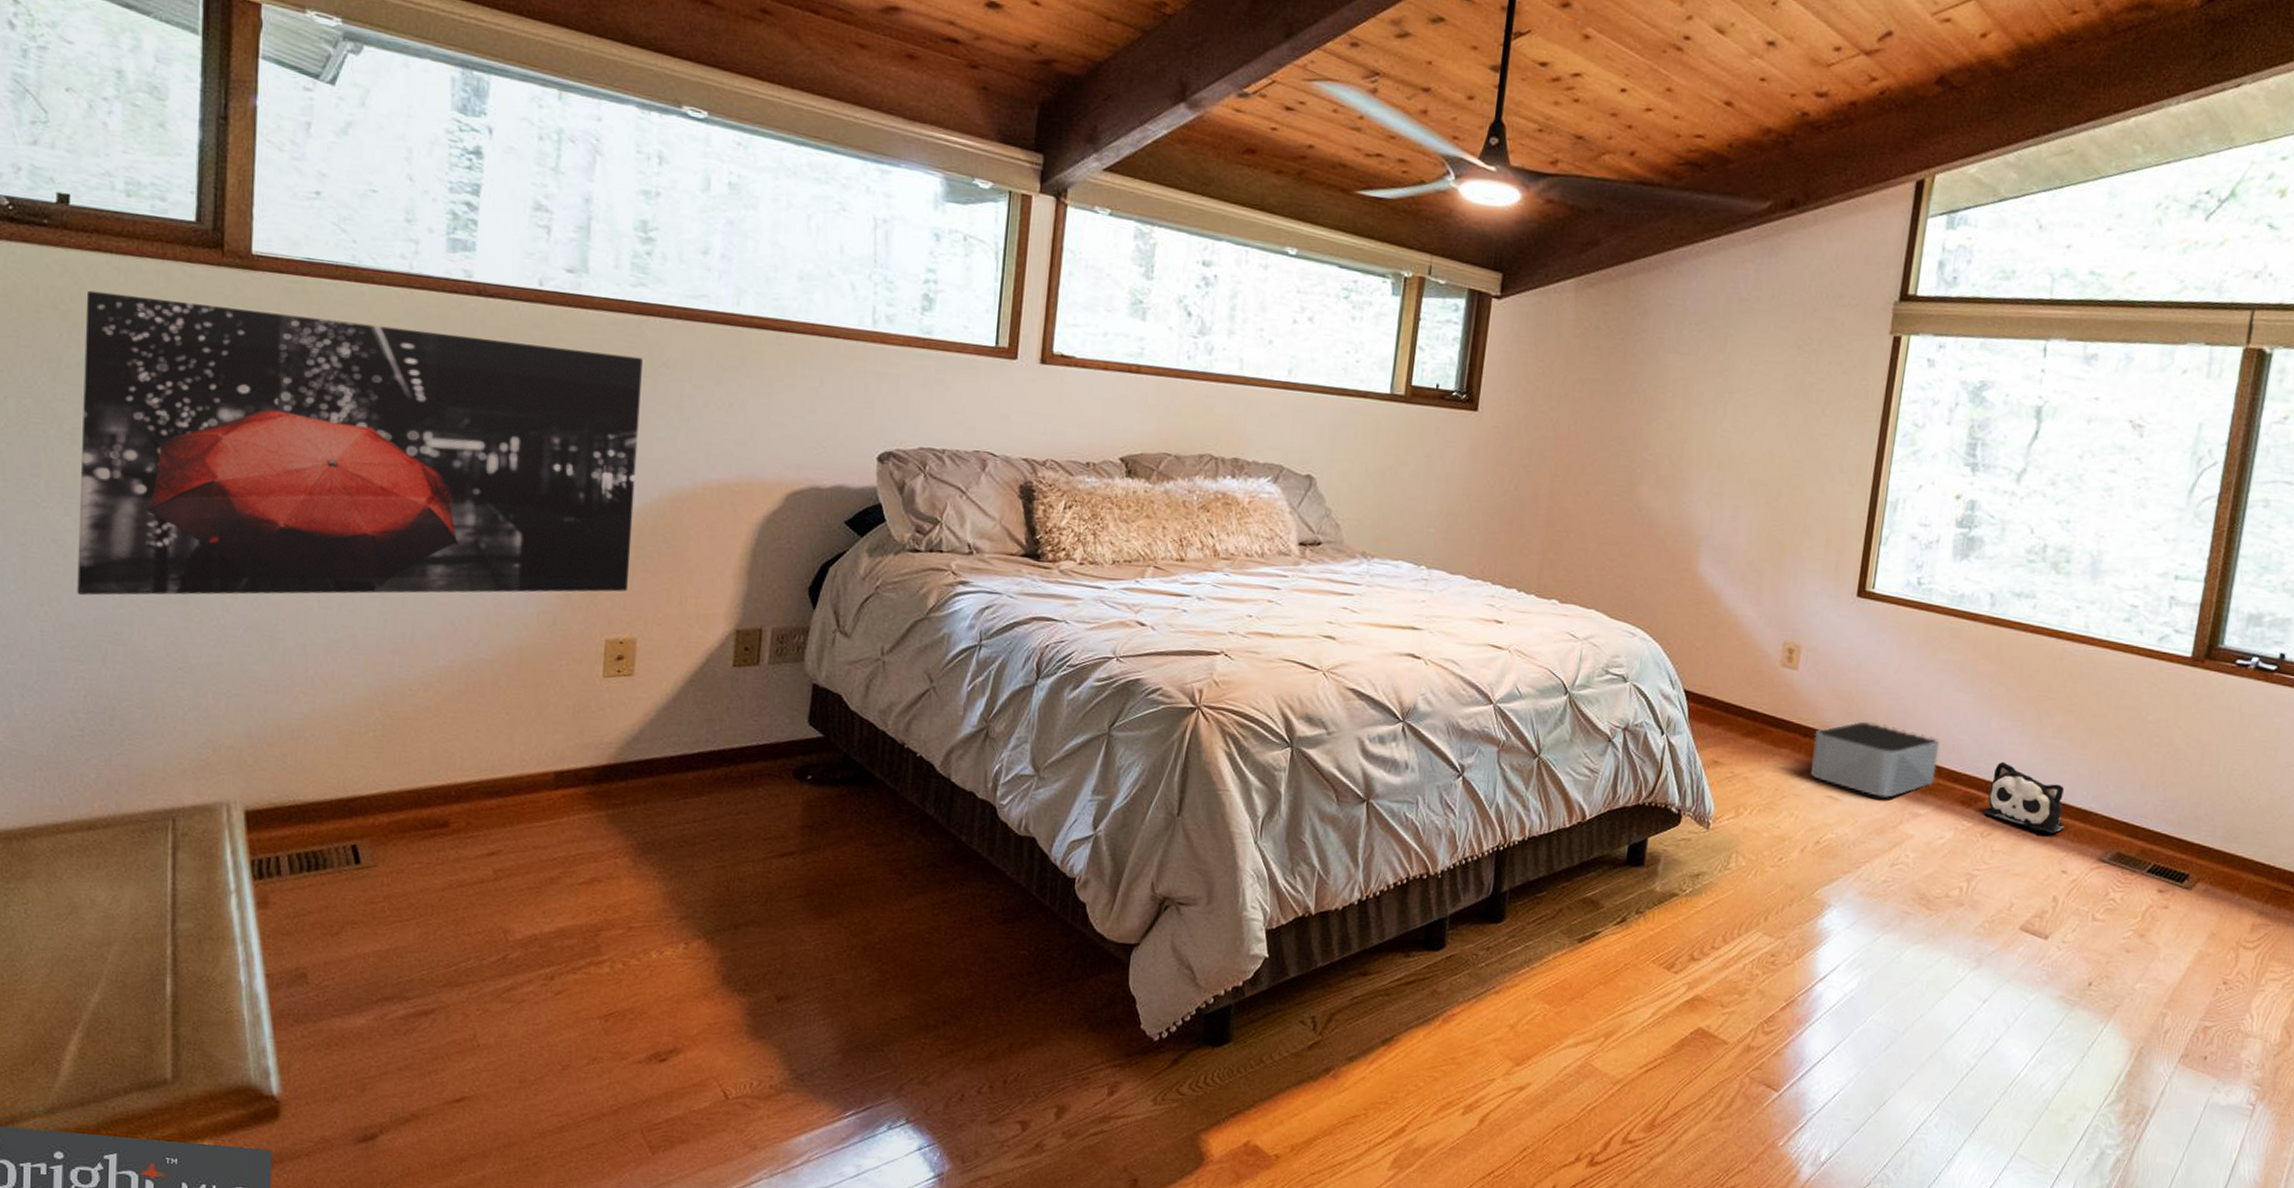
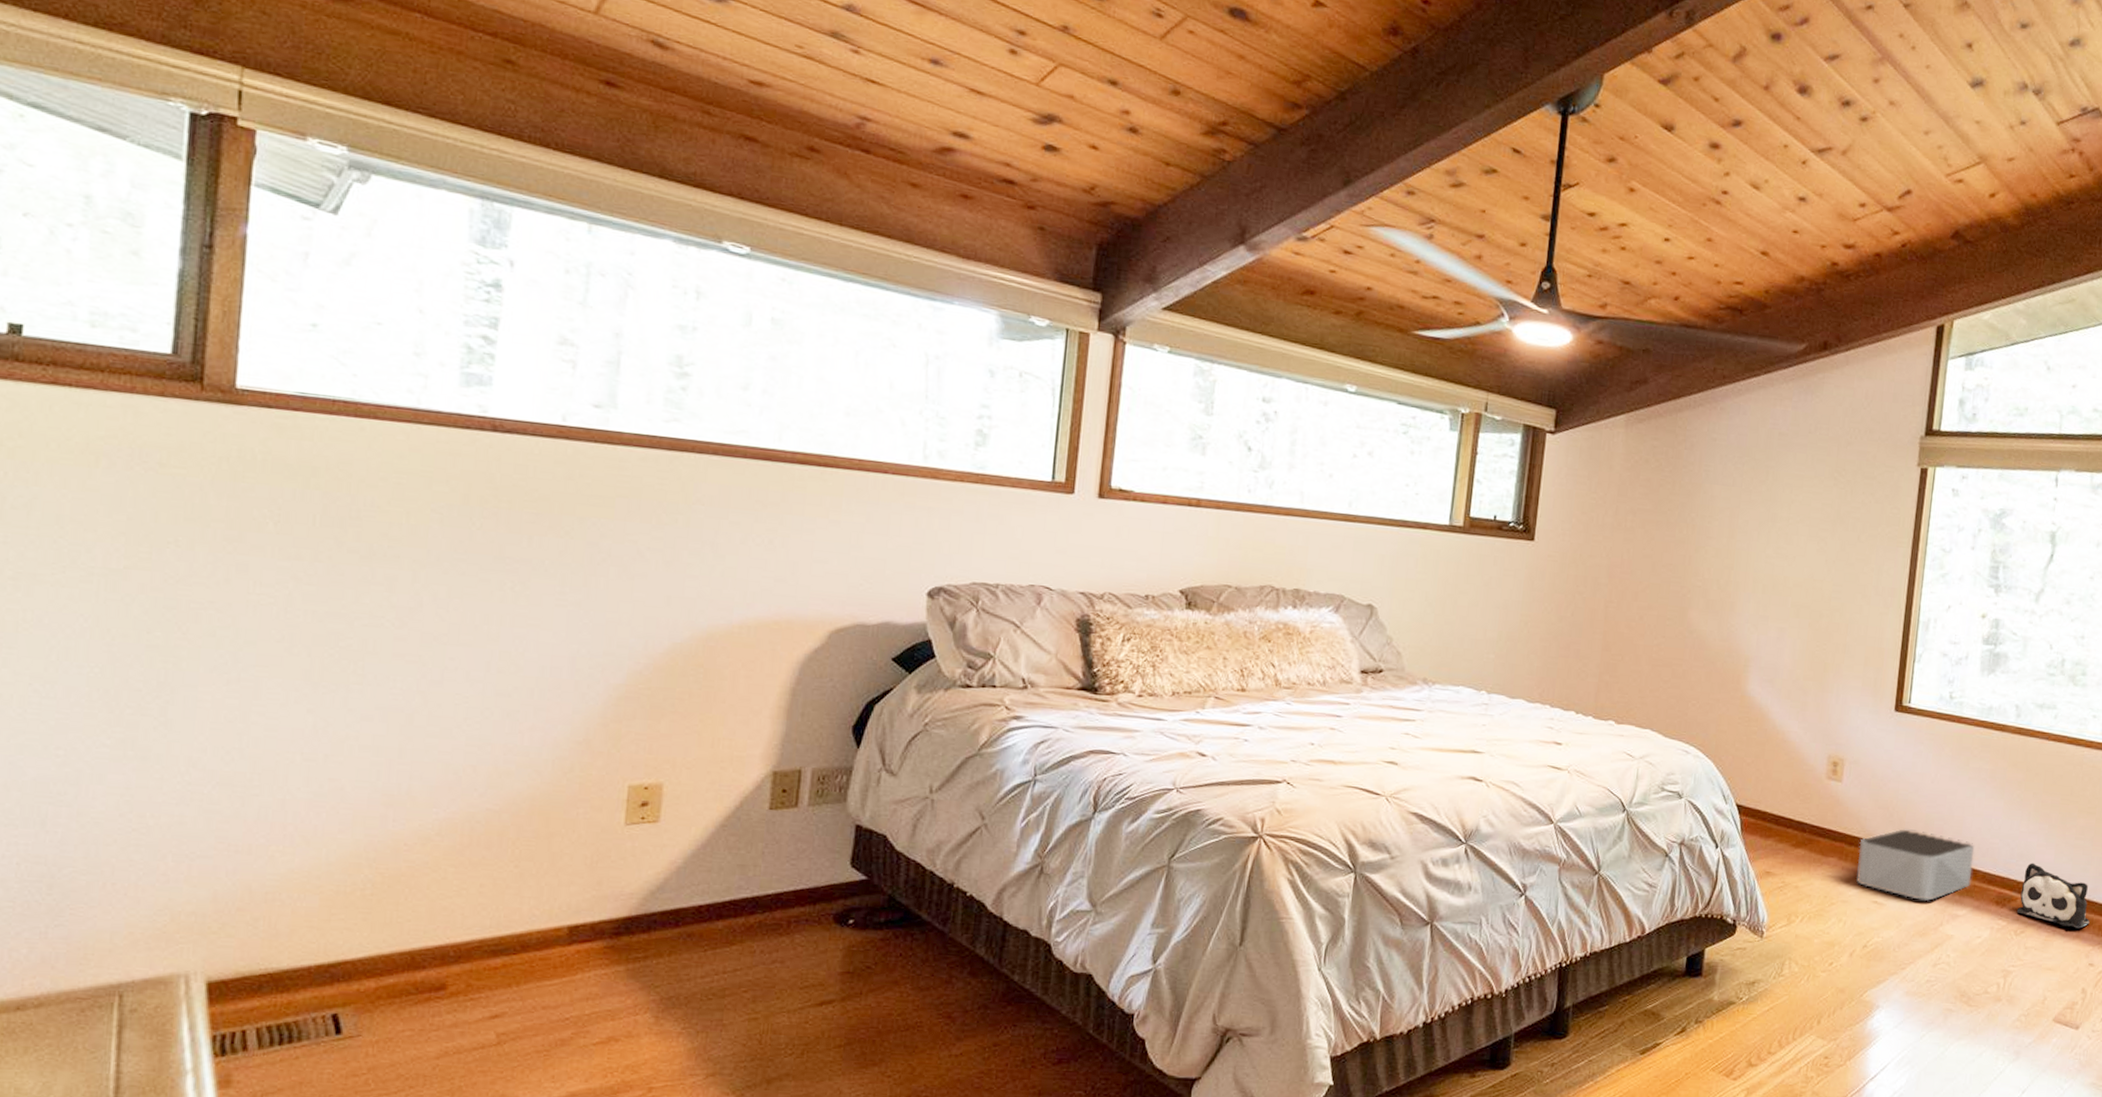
wall art: present [77,290,643,596] -> none [13,426,675,754]

